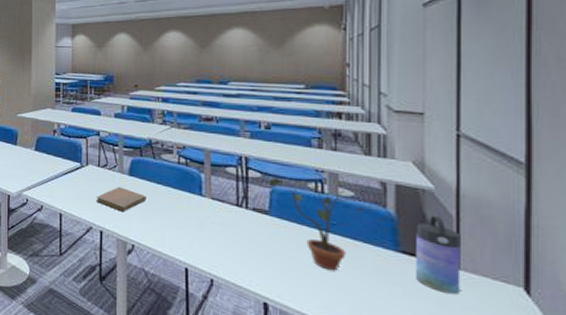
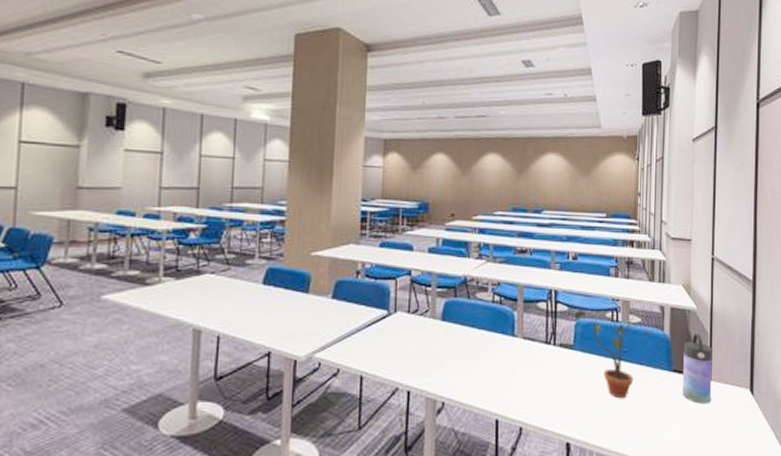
notebook: present [96,187,146,212] -> none [403,335,459,365]

